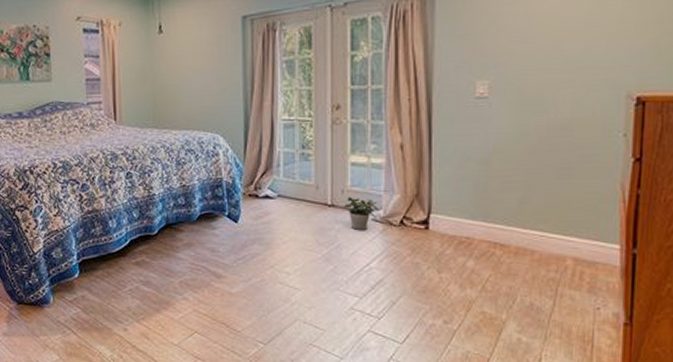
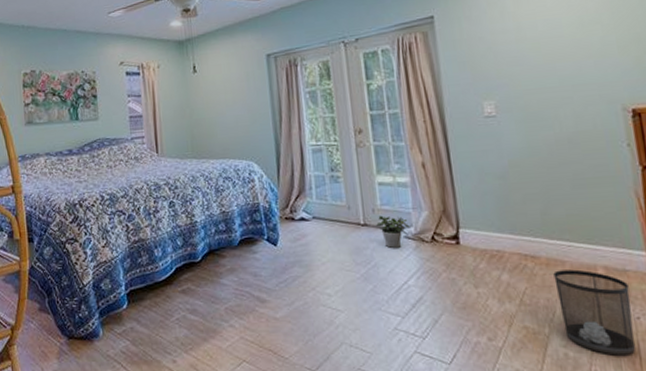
waste bin: none [520,259,595,343] -> present [553,269,636,356]

